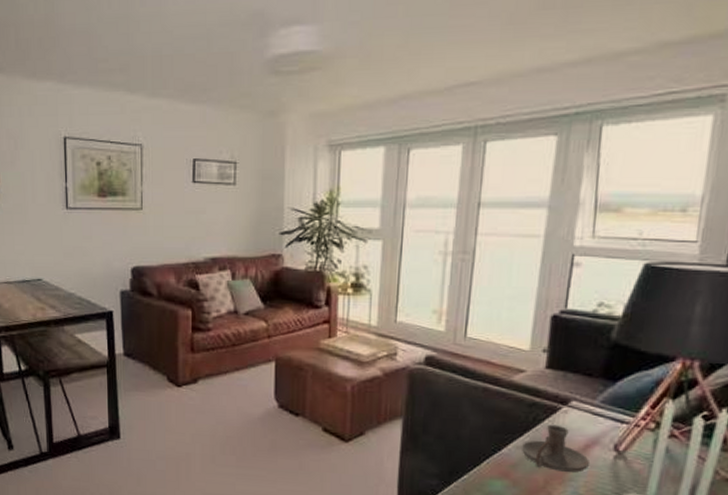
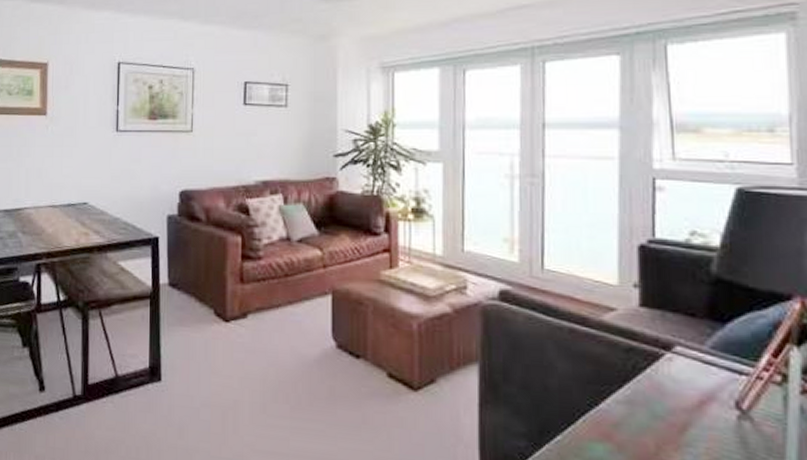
candle holder: present [521,424,591,473] -> none [622,374,709,437]

